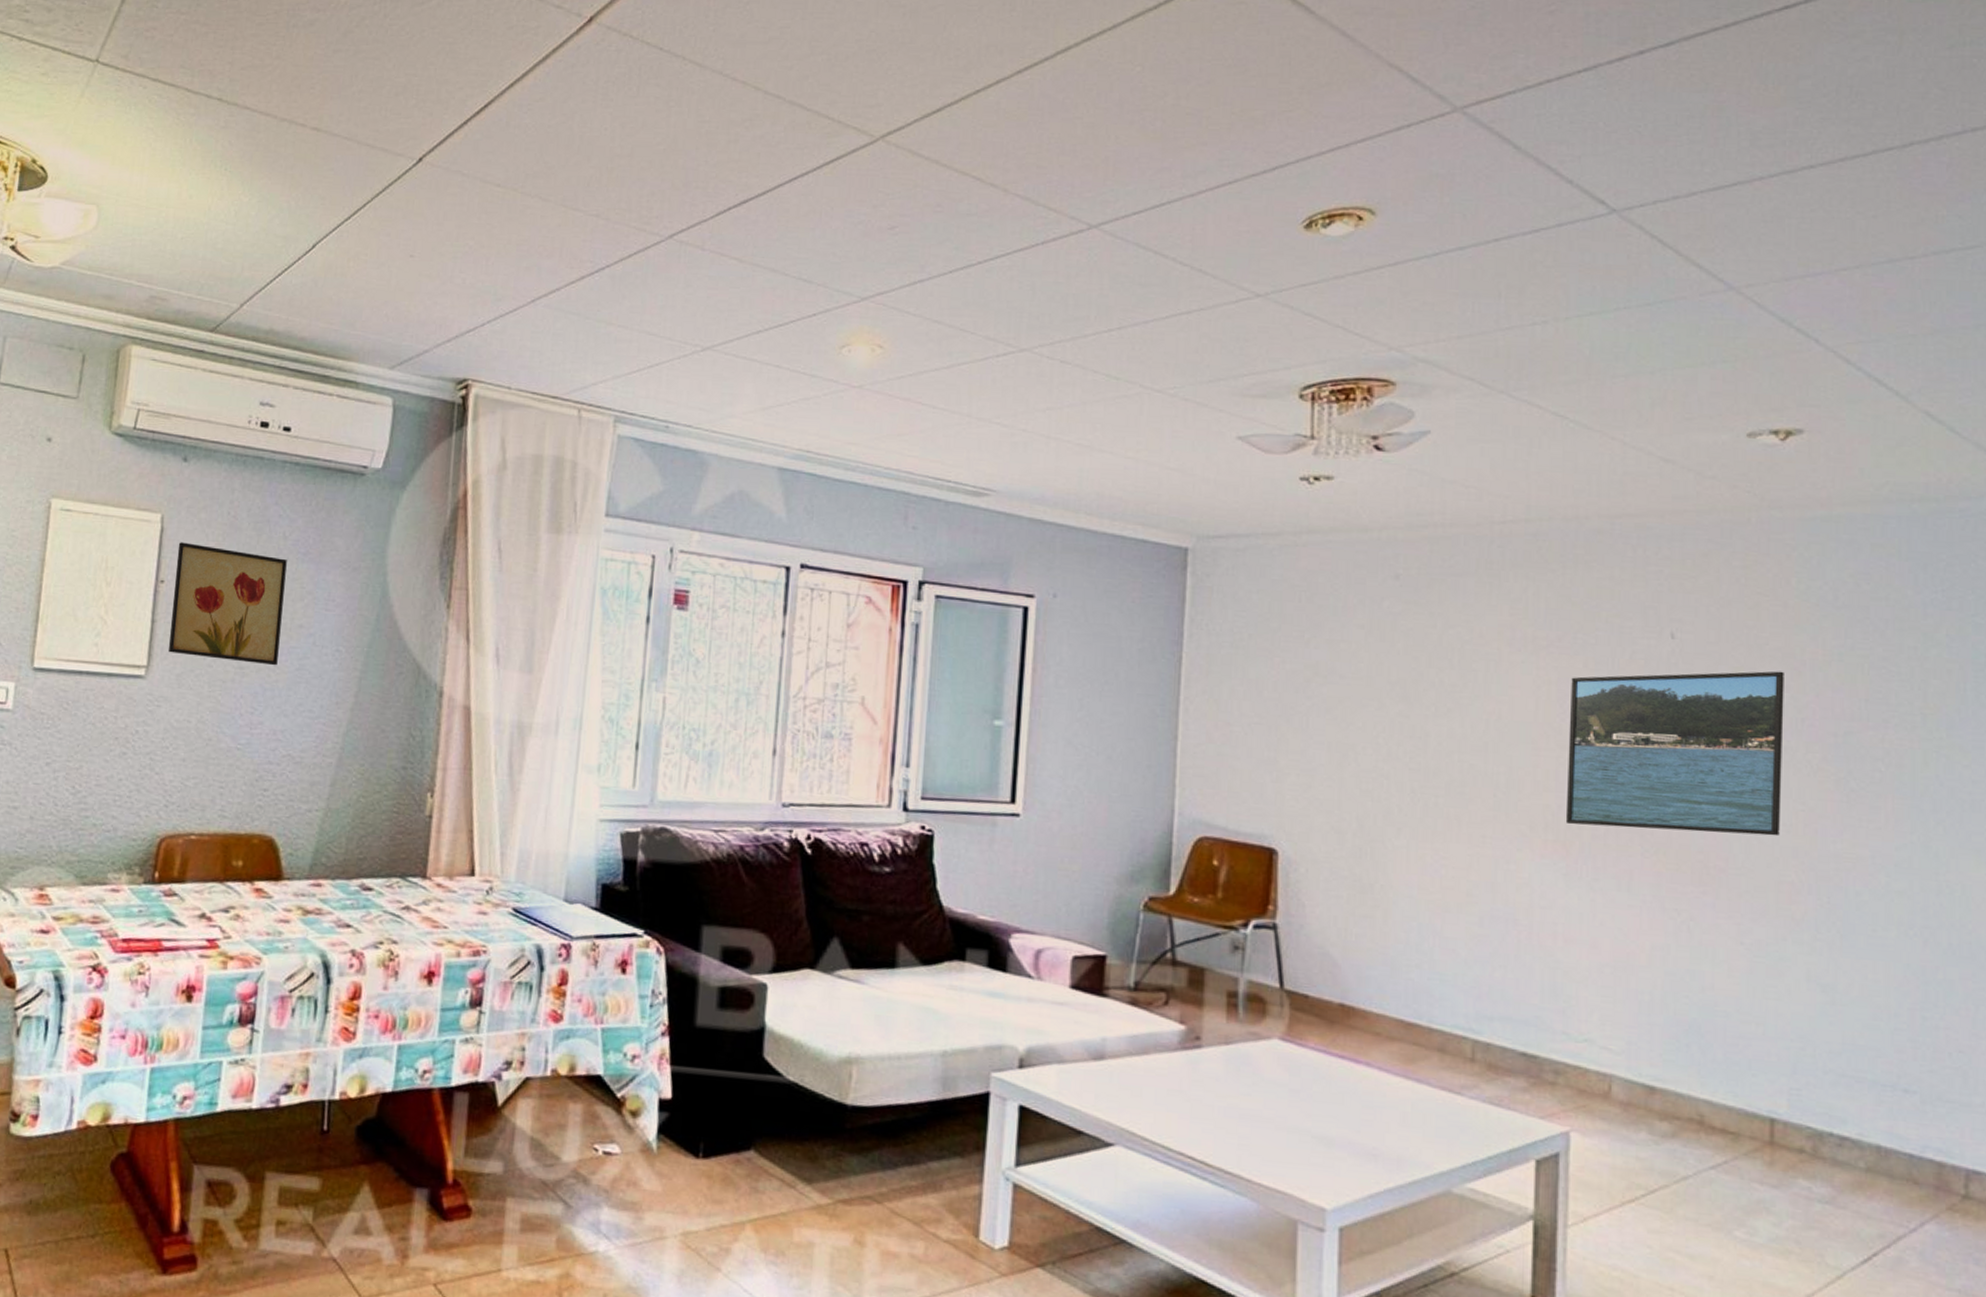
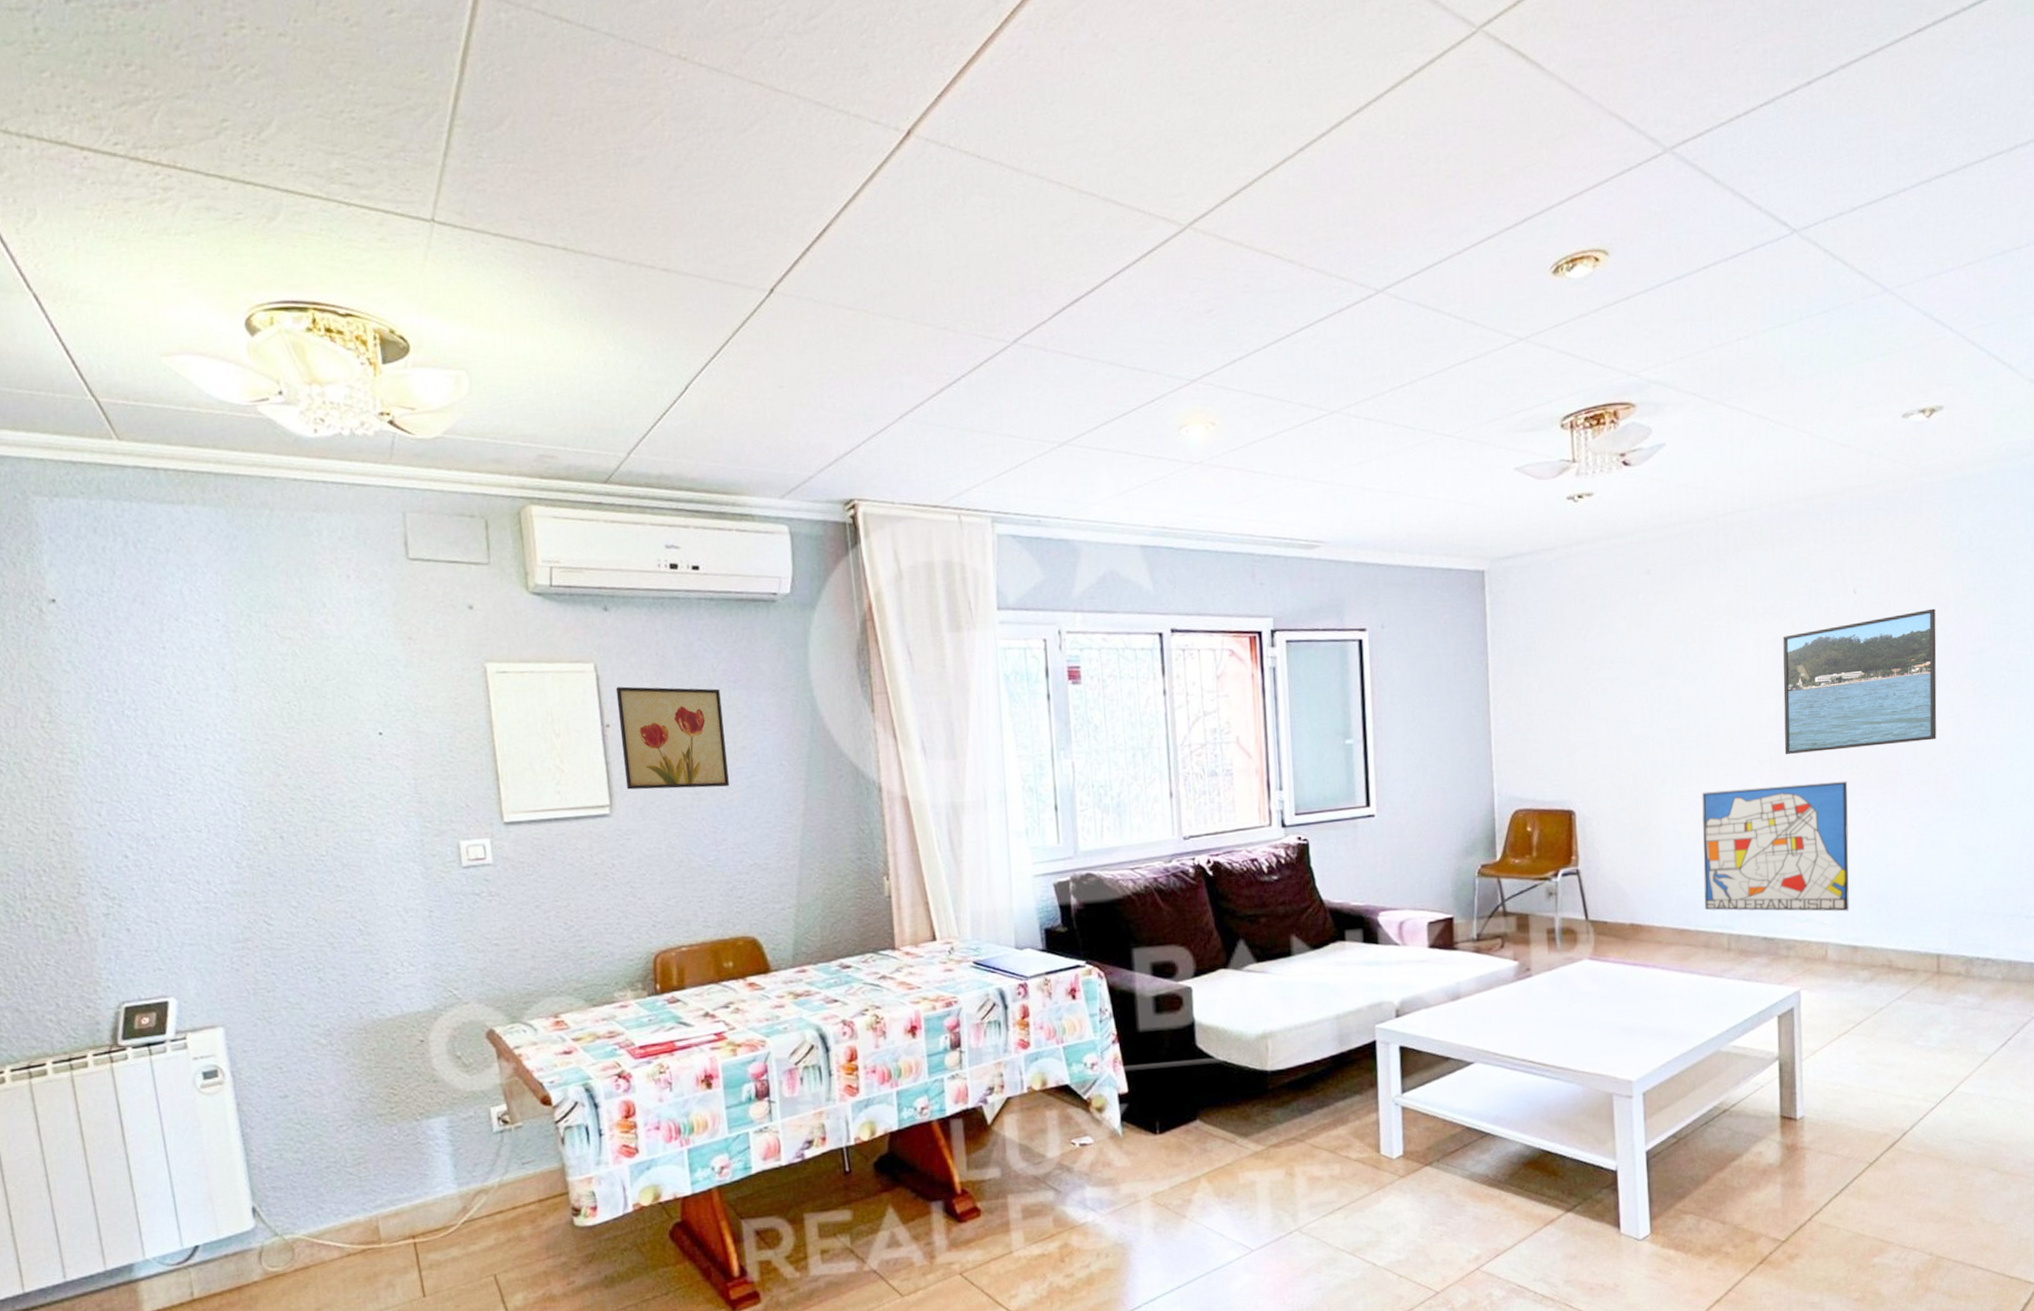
wall art: none [1443,853,1651,1039] -> present [1702,781,1849,912]

